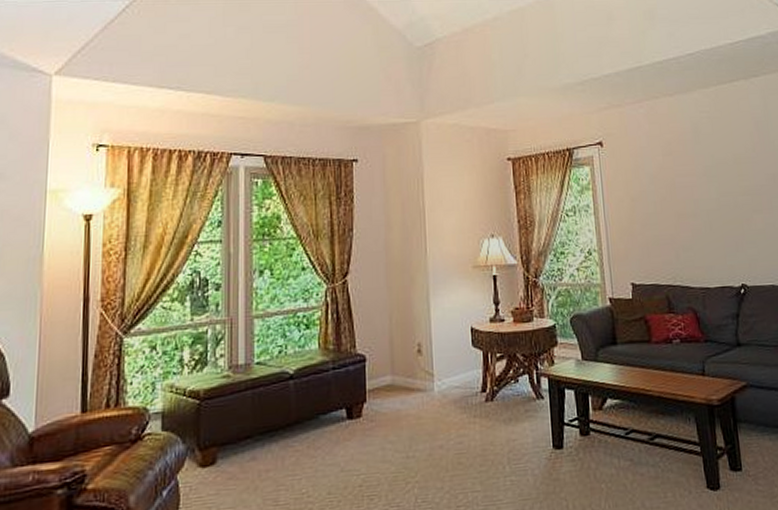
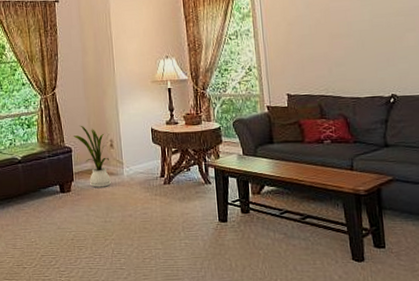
house plant: none [368,324,417,410] -> present [73,125,111,188]

